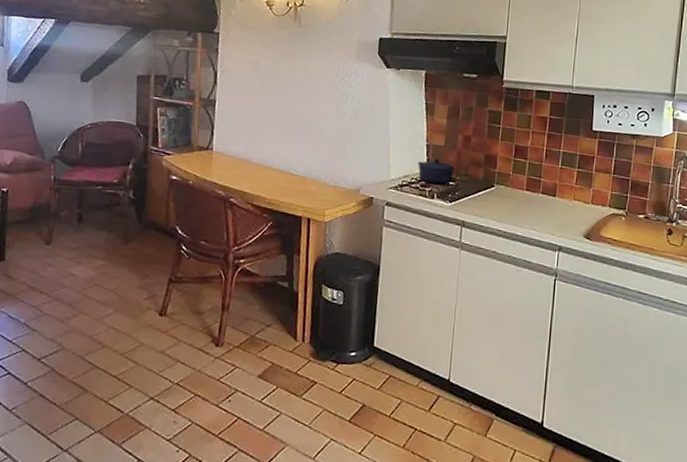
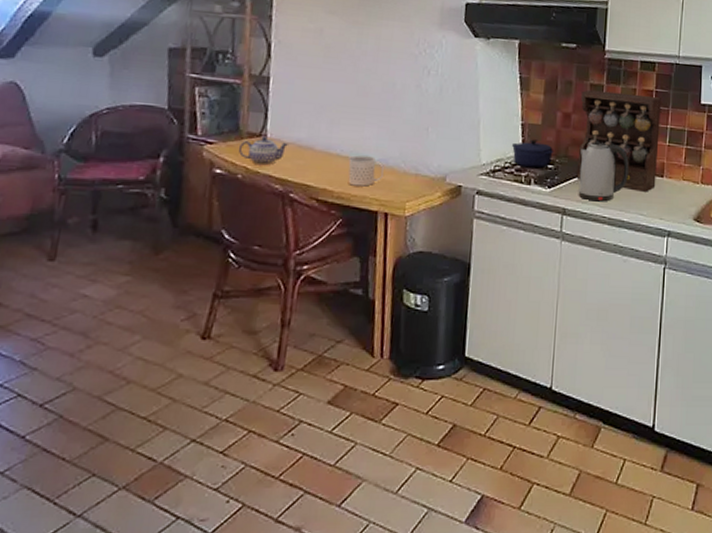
teapot: none [190,150,231,175] -> present [238,136,290,166]
mug: none [277,168,308,195] -> present [348,155,384,187]
spice rack: none [475,116,555,210] -> present [576,90,661,192]
kettle: none [476,162,525,217] -> present [578,141,630,202]

